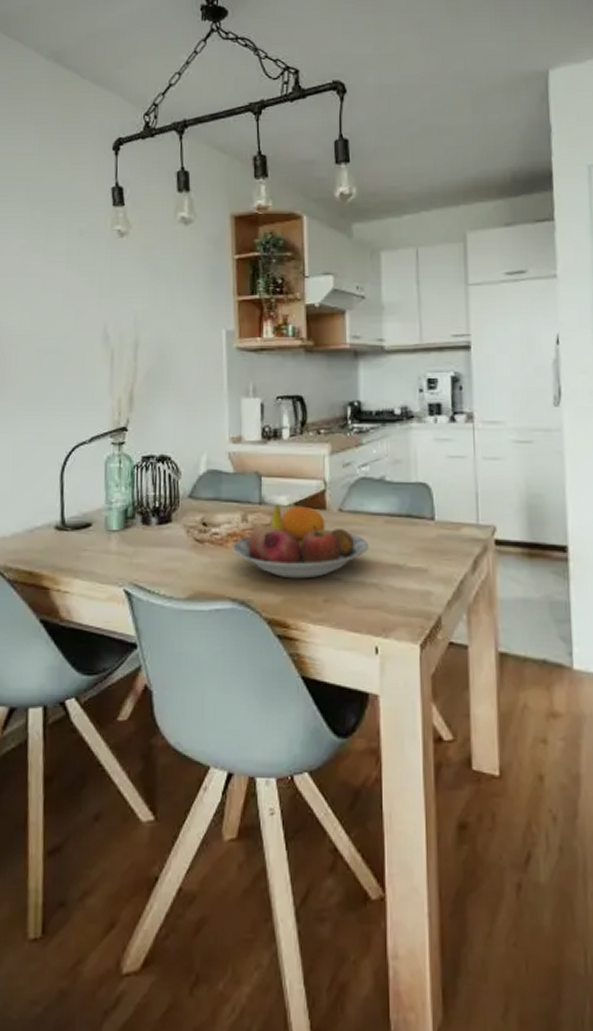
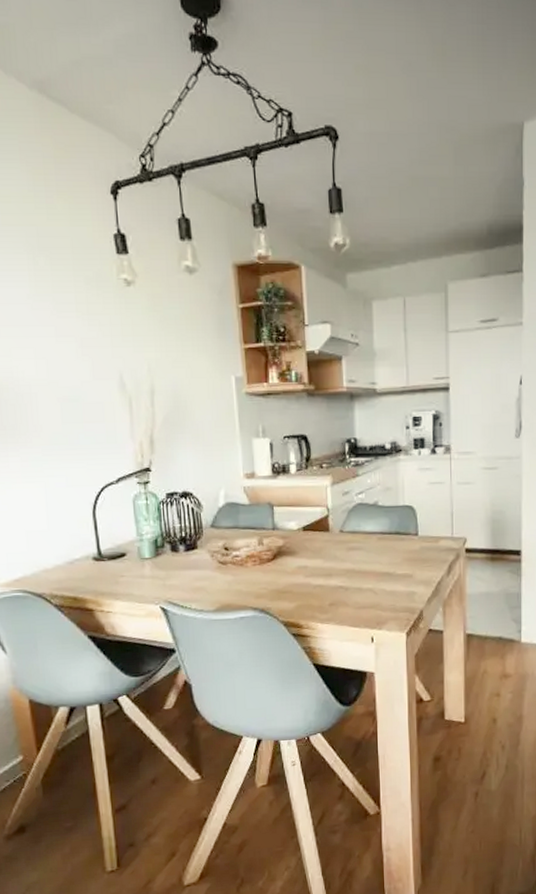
fruit bowl: present [232,504,369,579] -> none [251,528,365,589]

